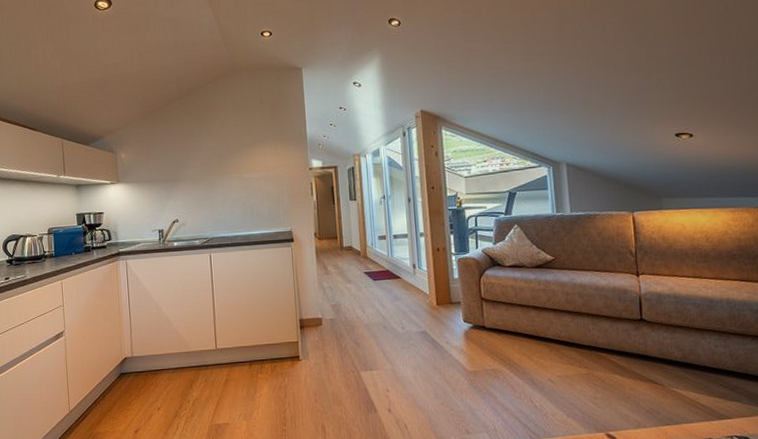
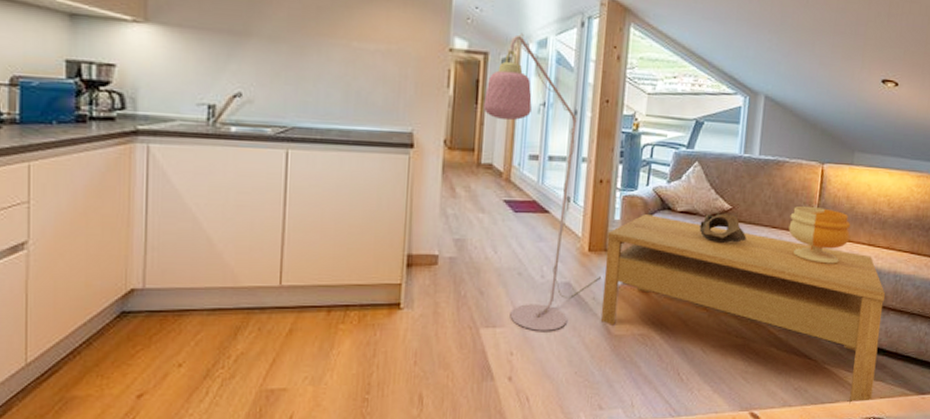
floor lamp: none [339,148,451,371] -> present [483,33,601,331]
coffee table: none [450,271,729,424] -> present [600,214,885,404]
decorative bowl: none [528,263,573,289] -> present [699,213,747,244]
footed bowl: none [610,249,673,298] -> present [788,206,851,264]

